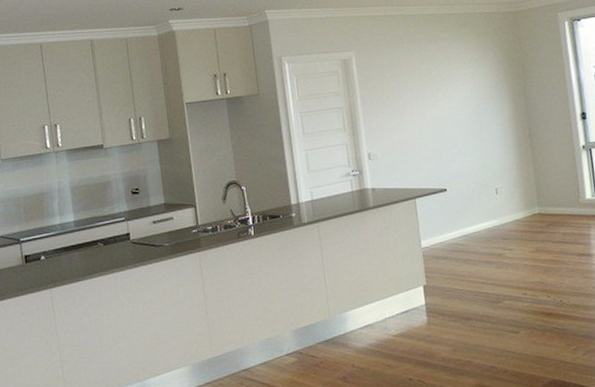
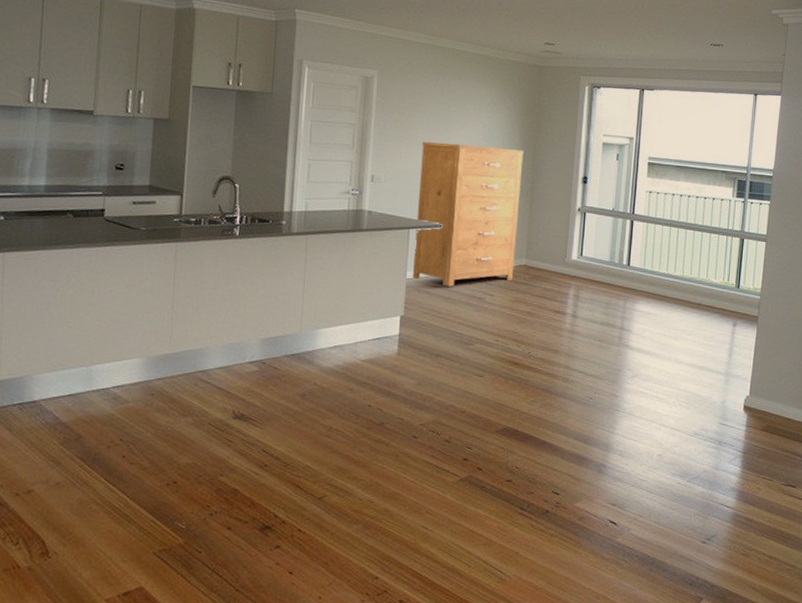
dresser: none [410,99,529,249] -> present [413,142,524,287]

